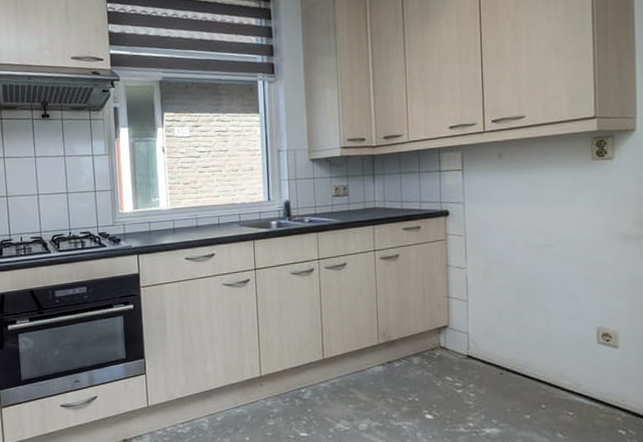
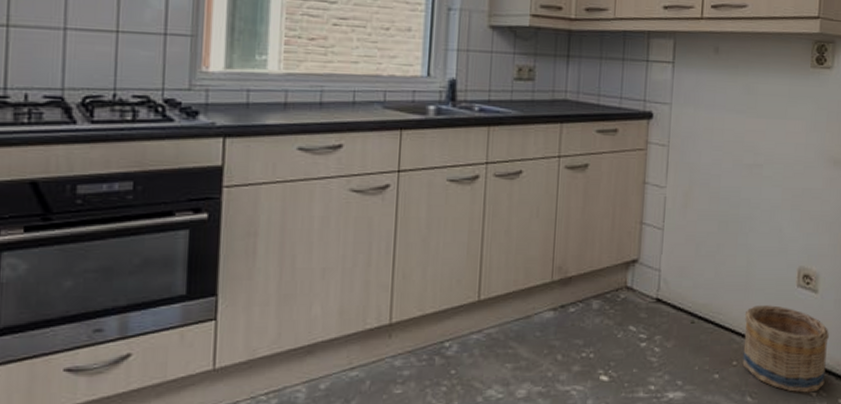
basket: none [549,359,634,432] -> present [742,305,829,393]

